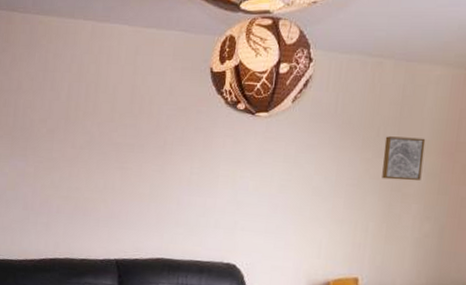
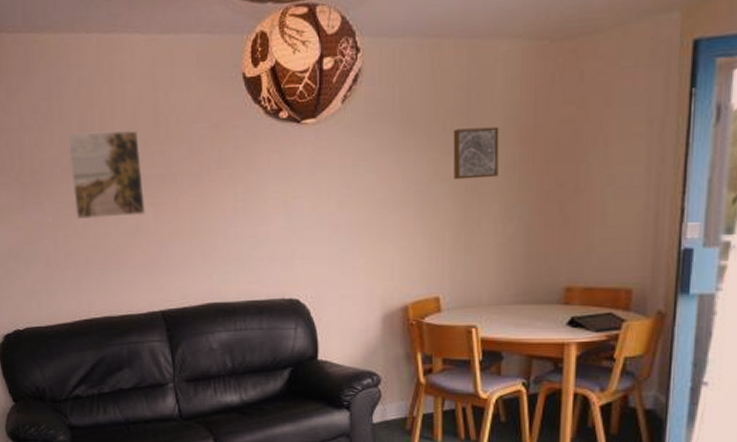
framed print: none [54,100,116,177] -> present [66,129,146,220]

